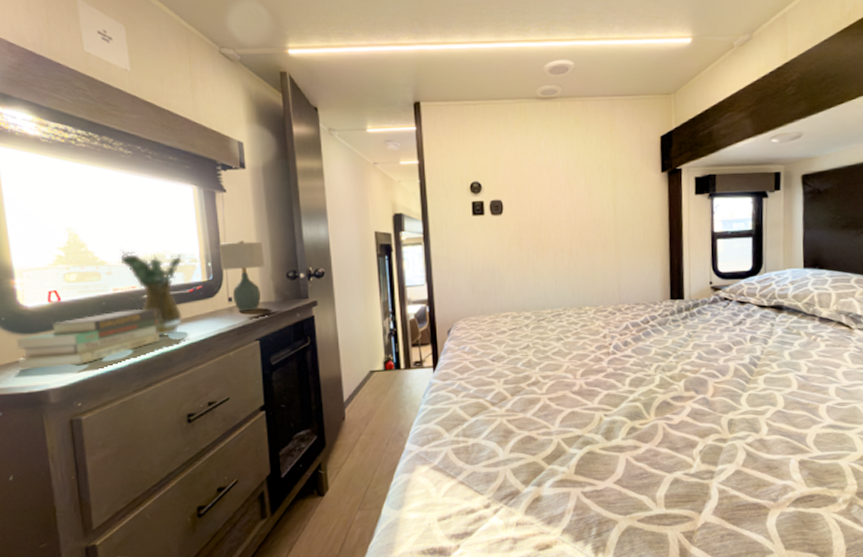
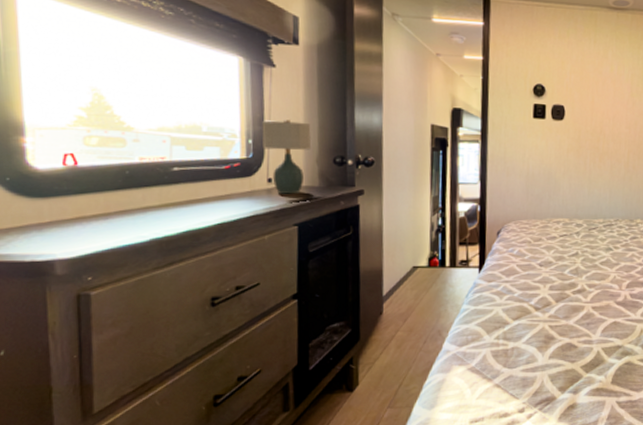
books: present [16,308,162,371] -> none [19,181,191,237]
vase: present [120,249,182,336] -> none [150,116,220,213]

